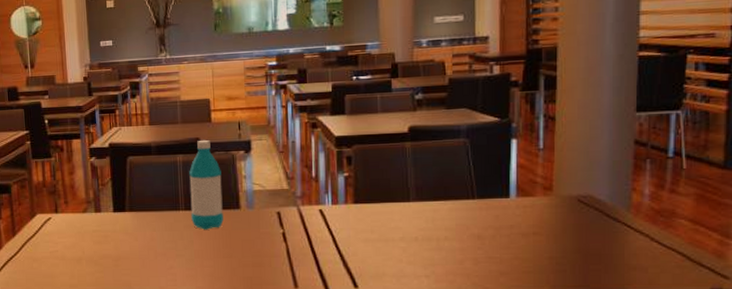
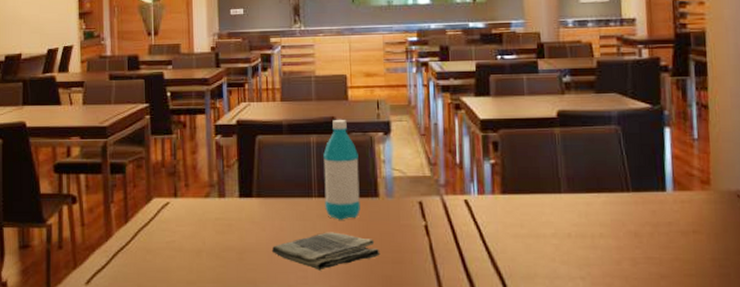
dish towel: none [143,240,242,274] -> present [271,232,381,270]

